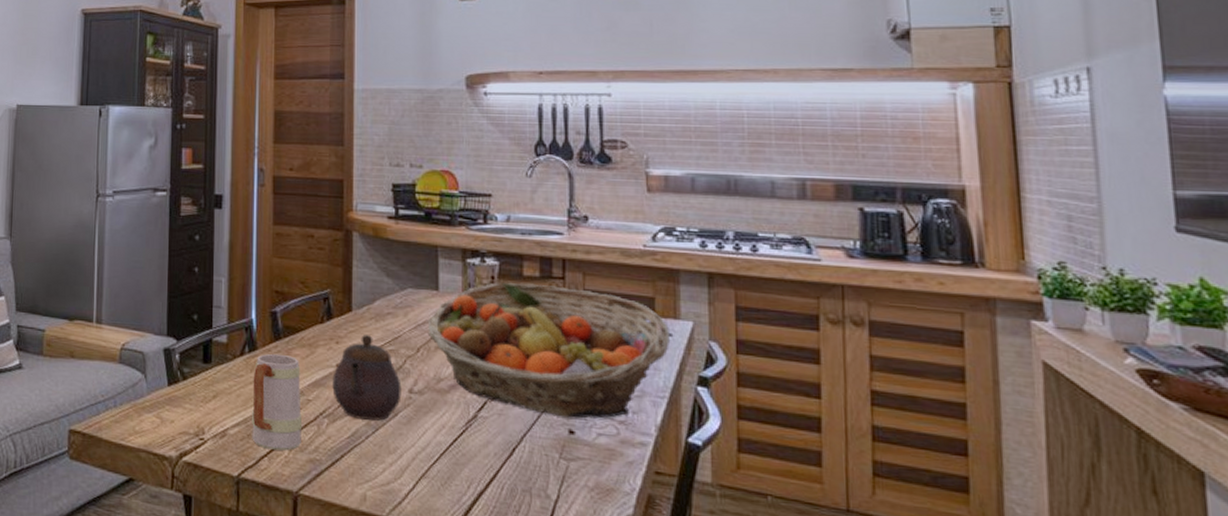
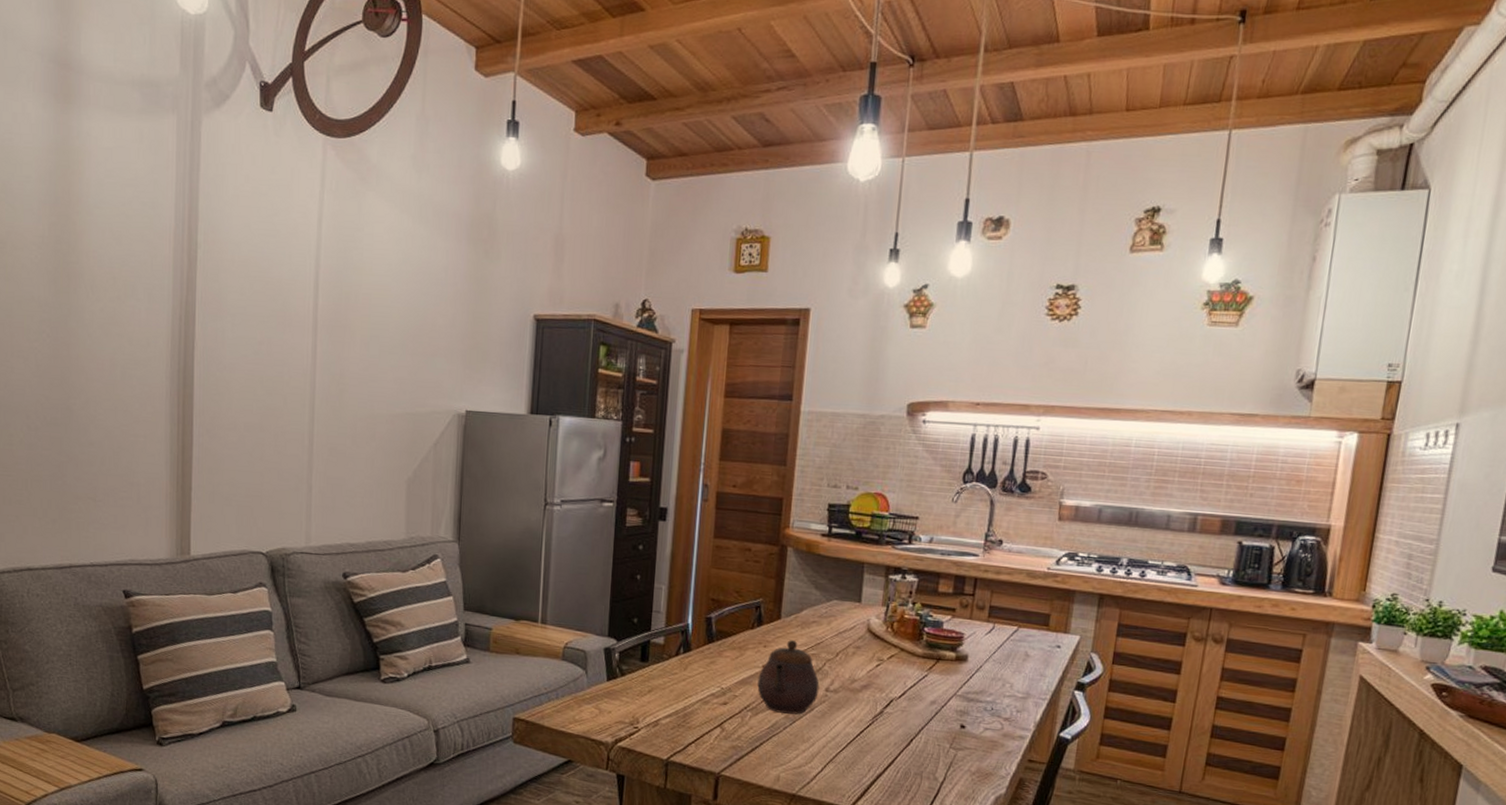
mug: present [252,353,303,451] -> none [681,654,730,739]
fruit basket: present [427,282,669,419] -> none [847,597,1059,716]

